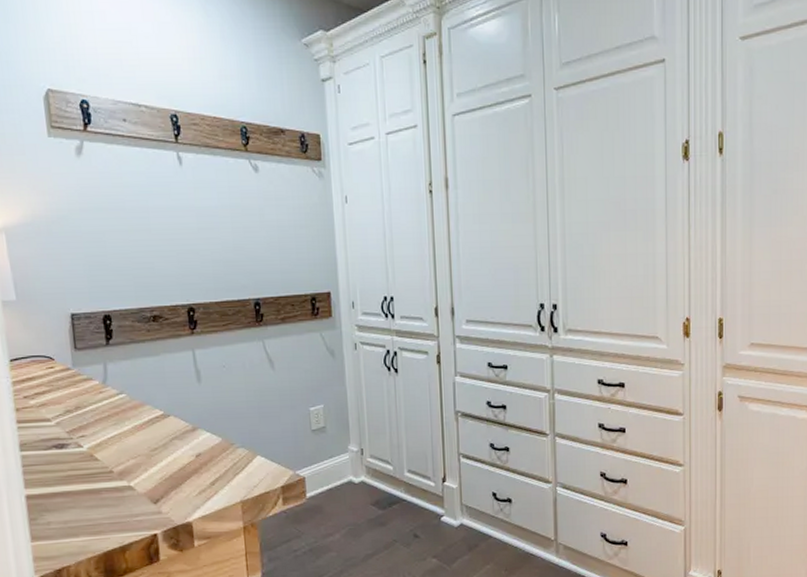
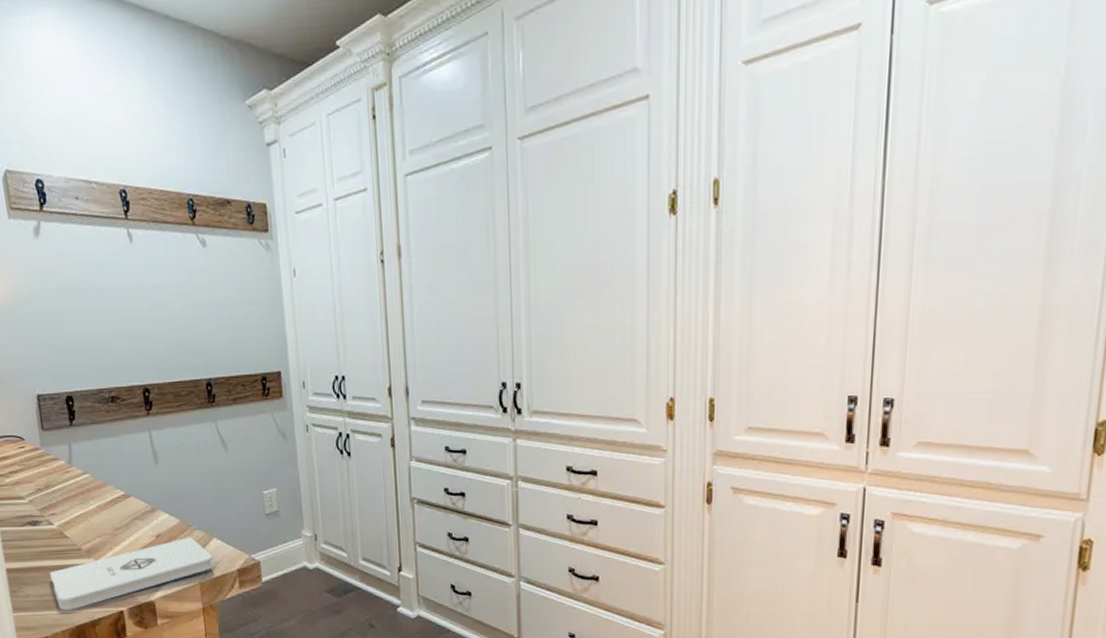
notepad: none [75,455,256,536] -> present [49,537,213,610]

